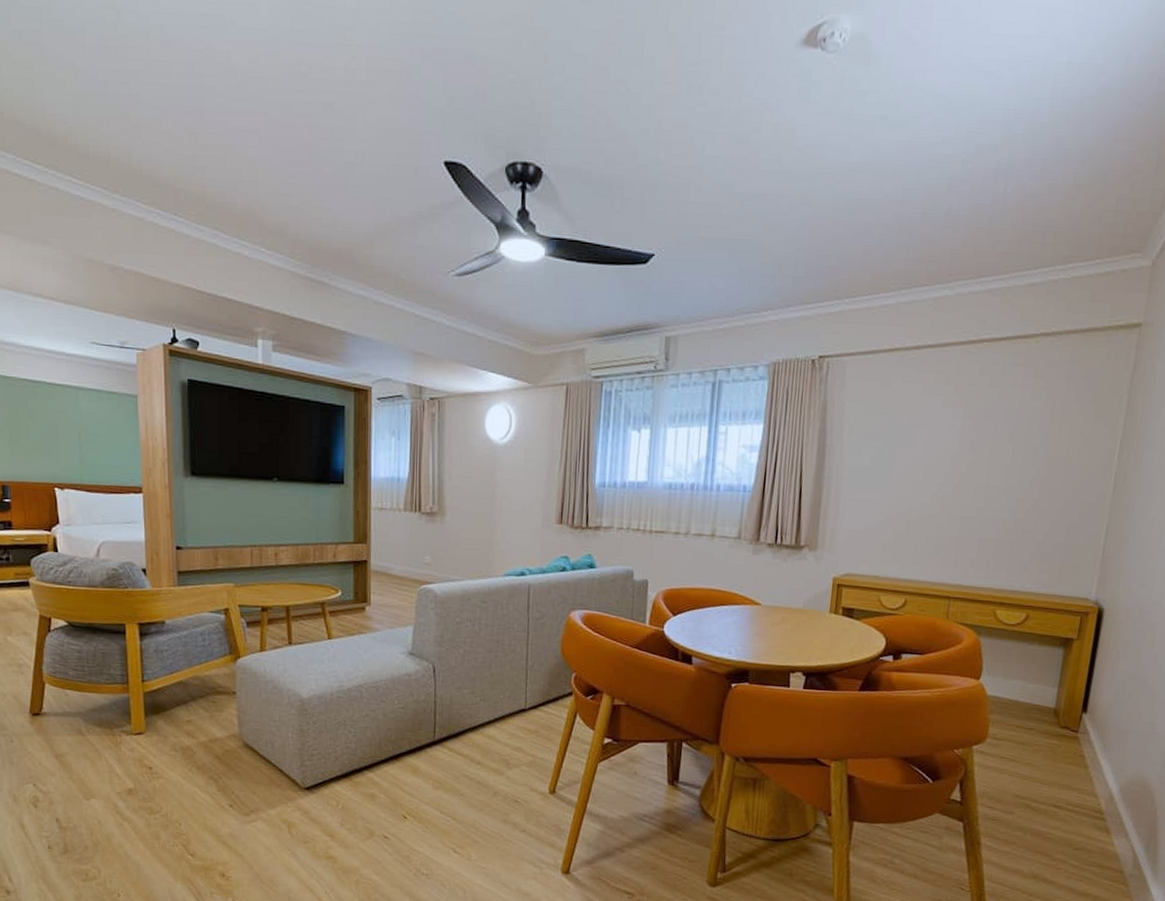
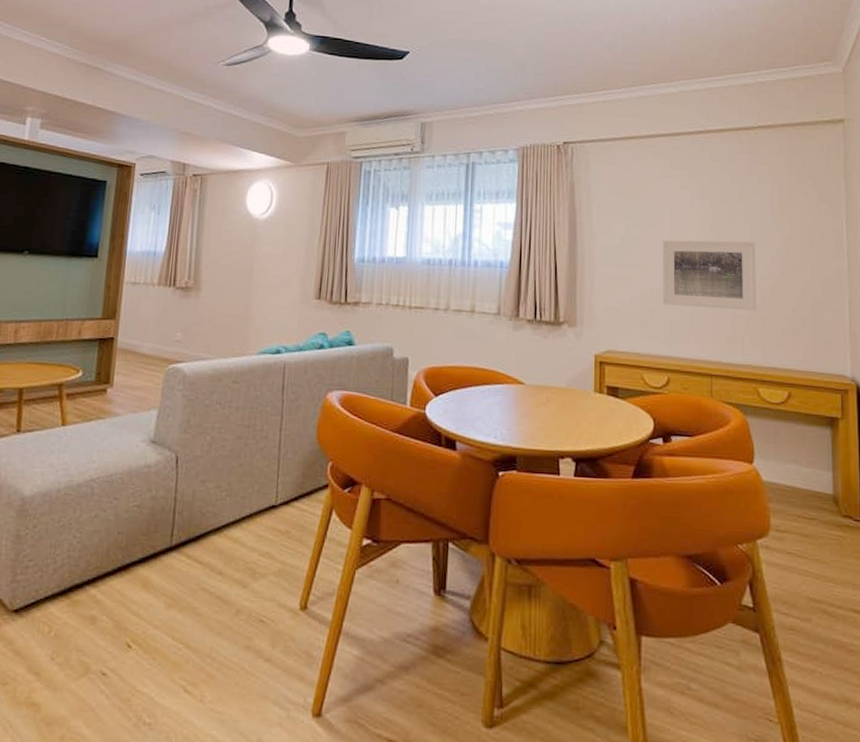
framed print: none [907,461,1016,535] -> present [662,240,756,312]

